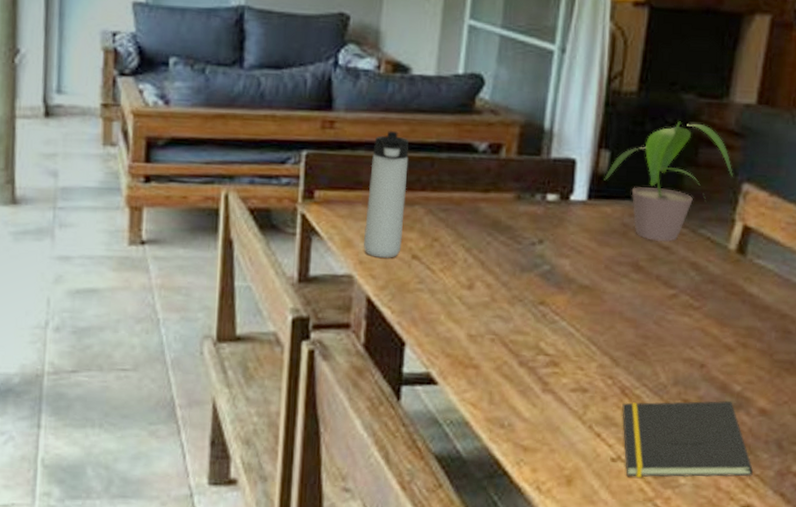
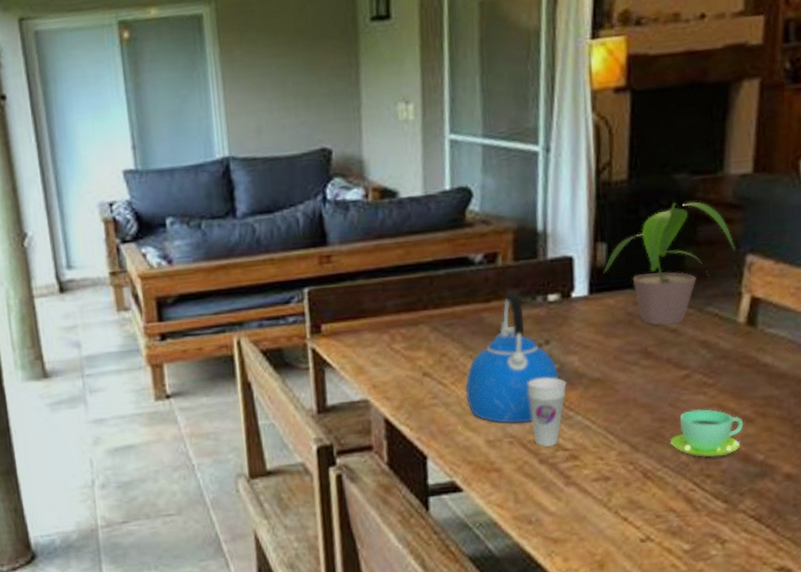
thermos bottle: present [363,130,409,258] -> none [371,255,412,380]
kettle: none [453,184,548,321] -> present [466,290,558,424]
cup: none [515,277,556,350] -> present [527,377,567,447]
notepad: present [622,401,753,478] -> none [646,471,784,555]
cup: none [651,331,725,383] -> present [670,409,744,458]

